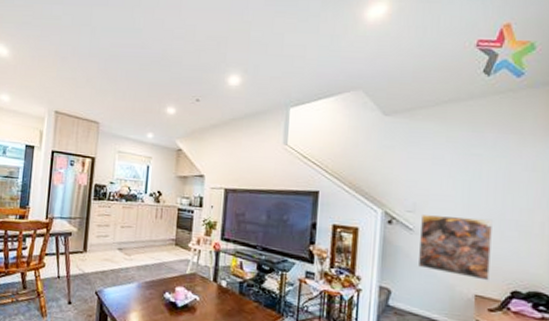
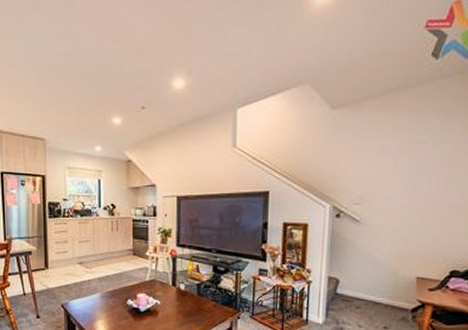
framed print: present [417,215,492,281] -> none [363,205,435,263]

